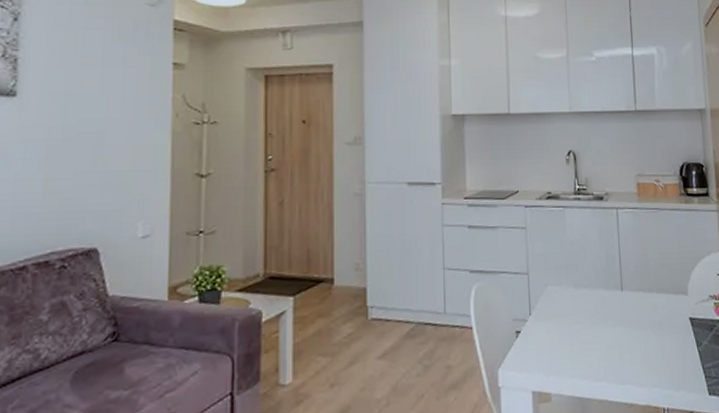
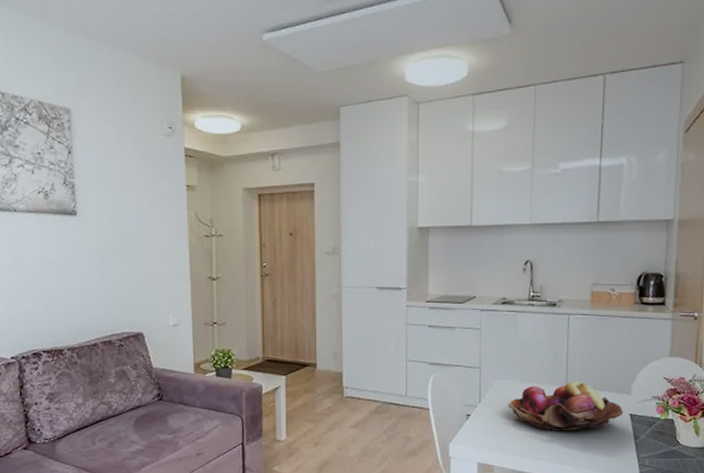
fruit basket: none [561,283,683,344] -> present [508,381,624,431]

